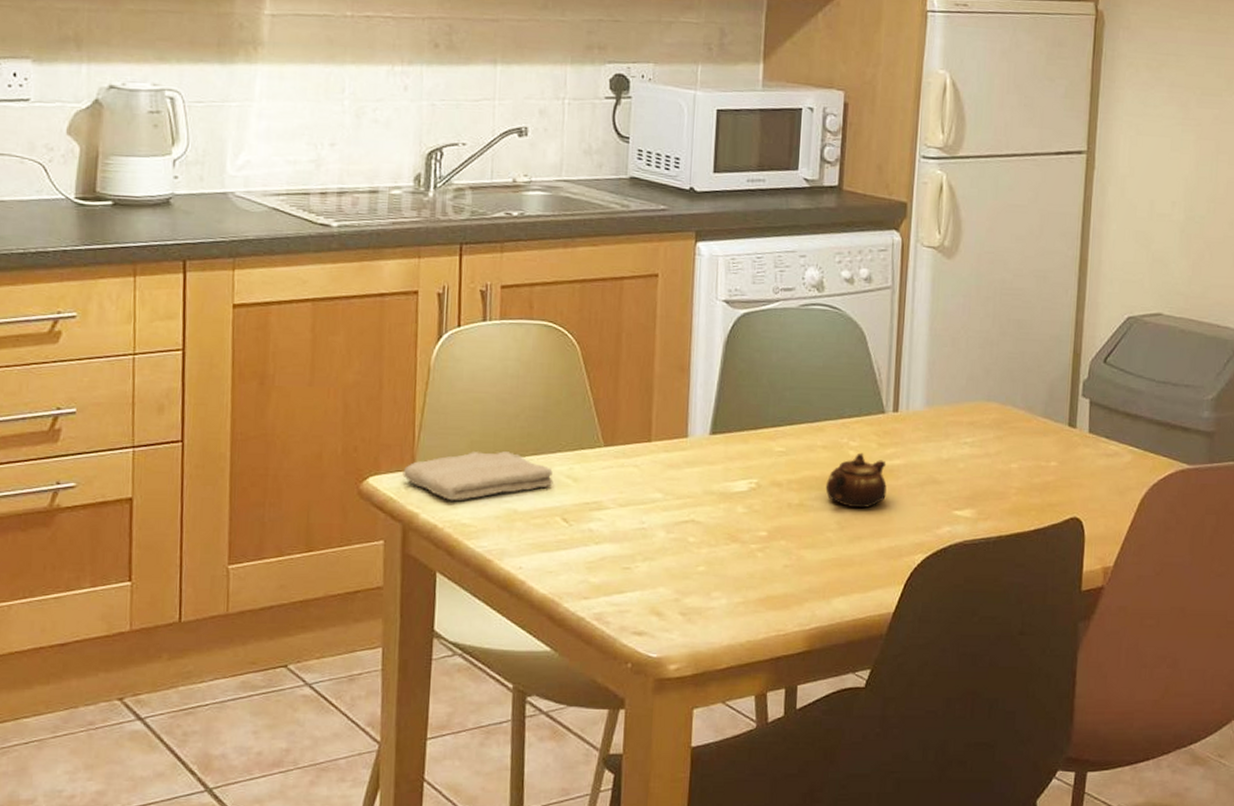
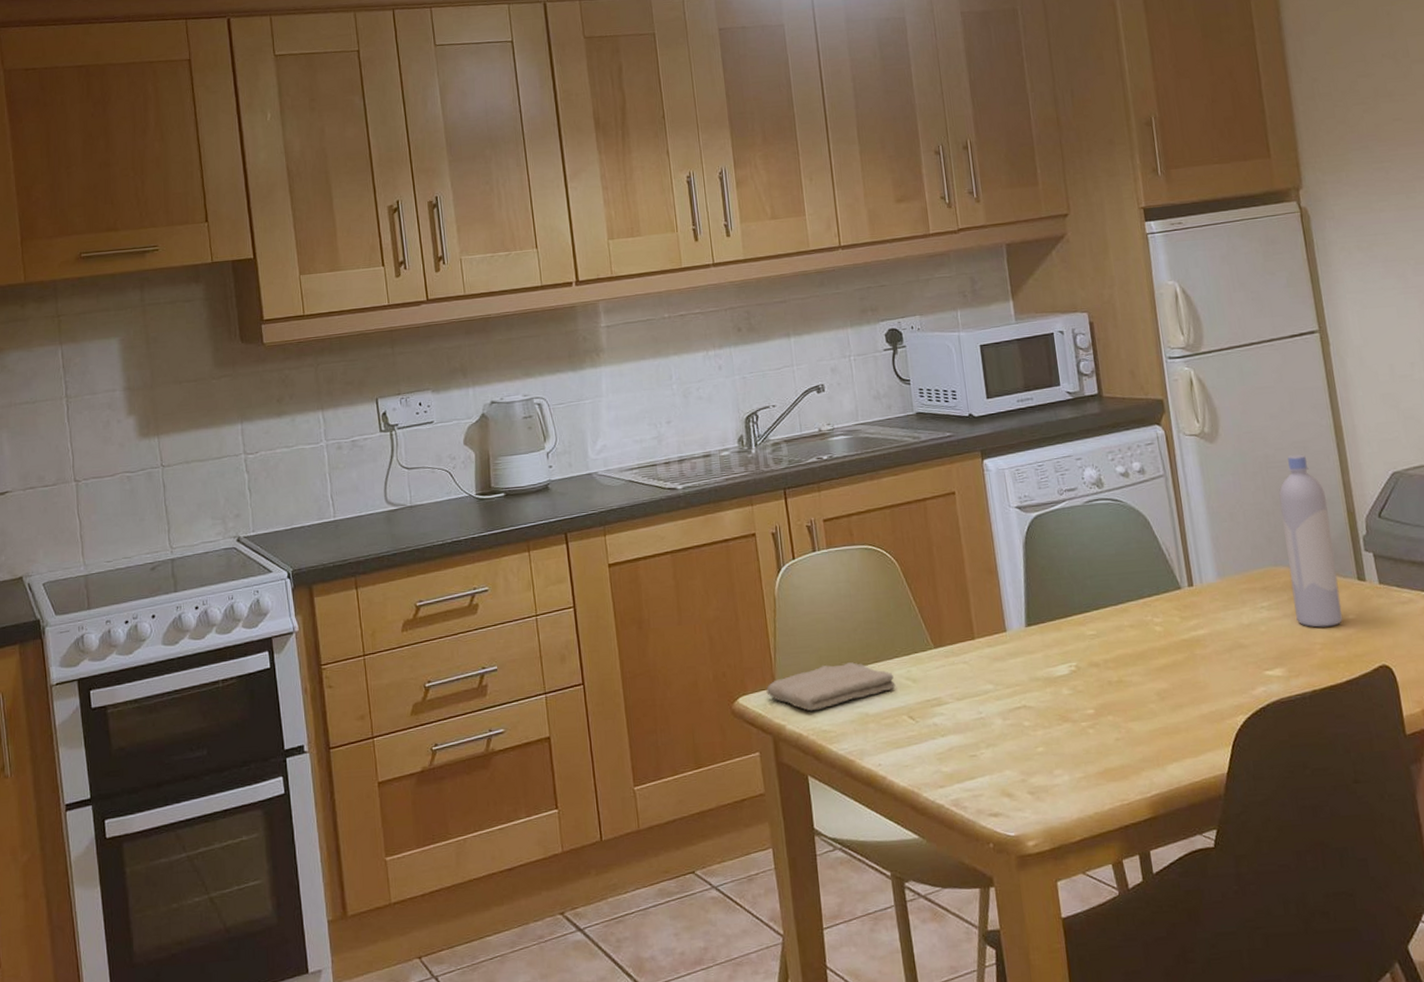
teapot: present [825,452,887,509] -> none [1139,627,1198,680]
bottle: none [997,283,1056,472] -> present [1279,453,1343,628]

